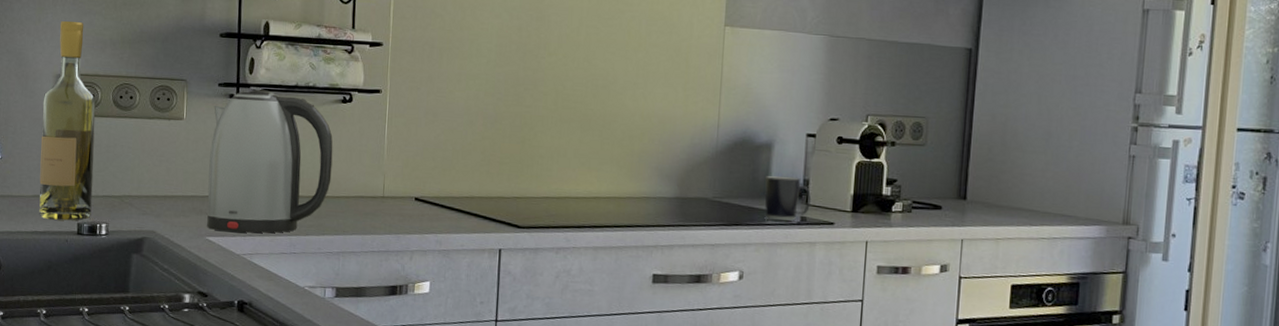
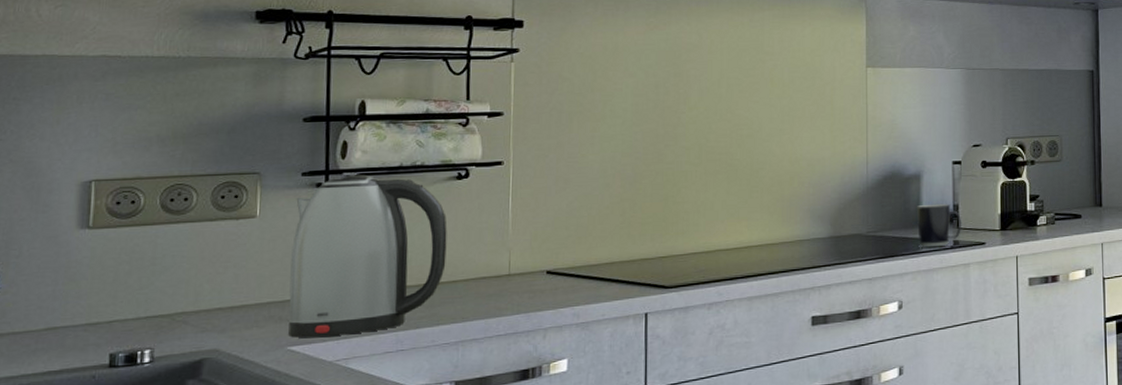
bottle: present [39,20,96,221] -> none [53,119,137,356]

